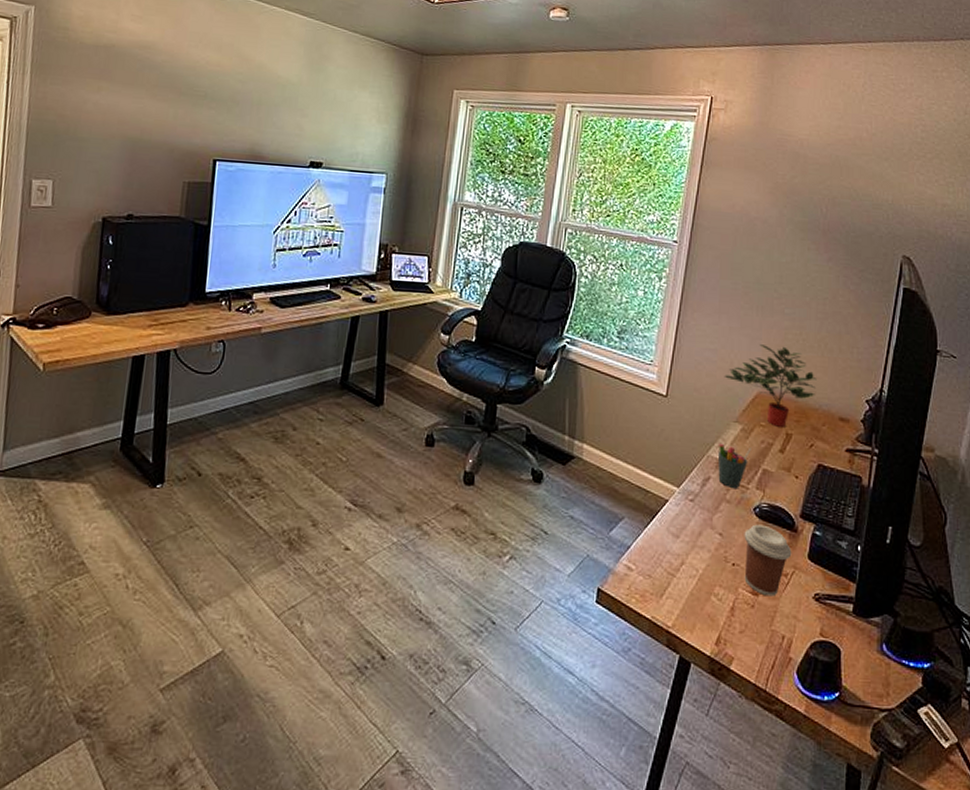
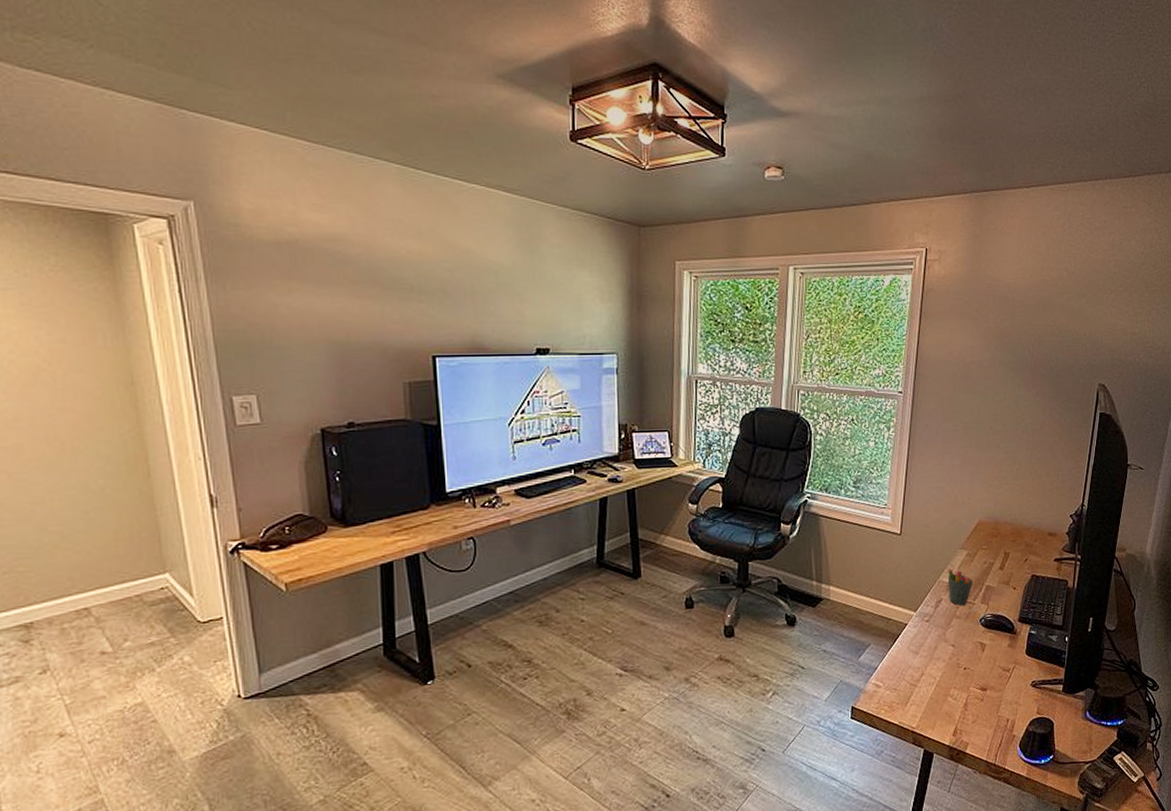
potted plant: present [724,345,817,427] -> none [949,477,1029,548]
coffee cup: present [744,524,792,597] -> none [972,632,1013,690]

